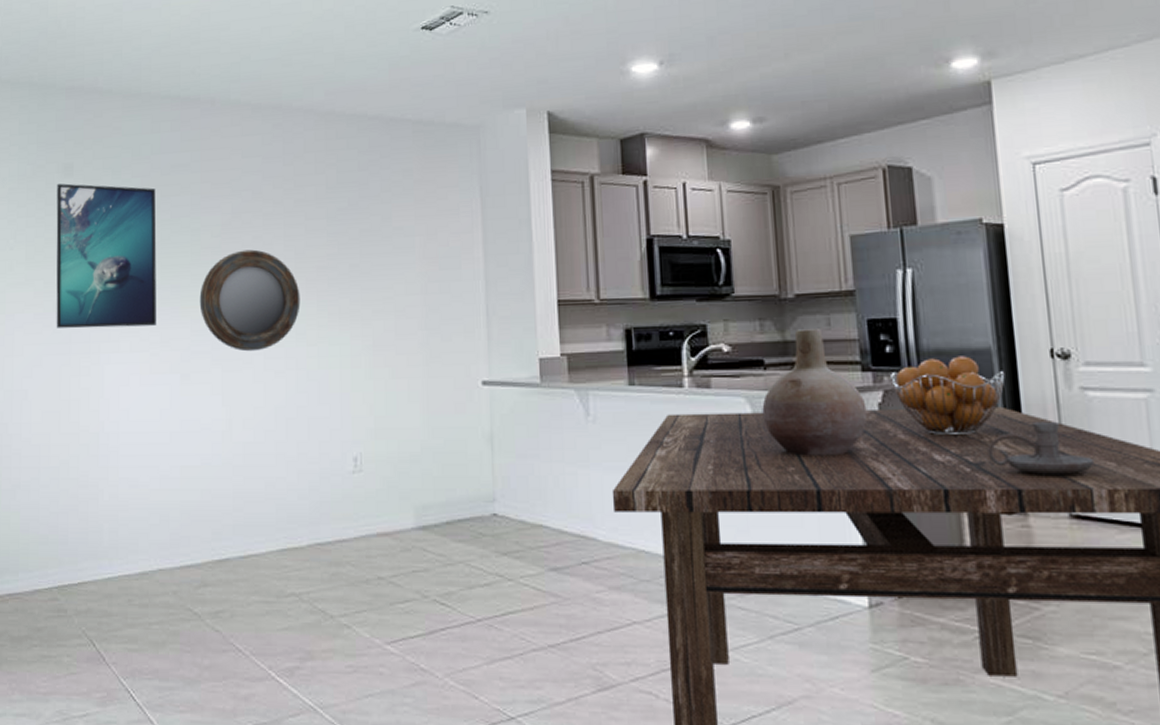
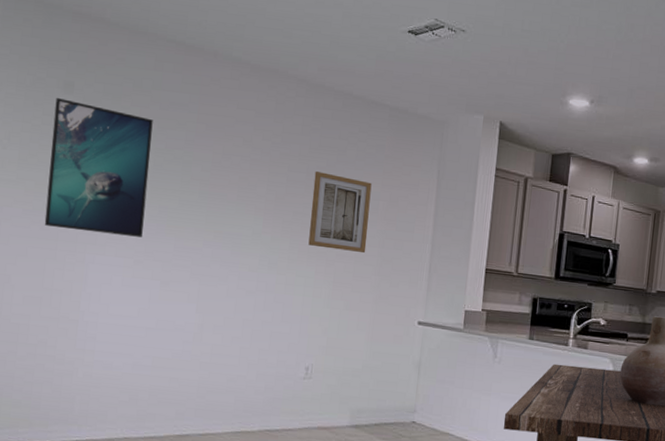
home mirror: present [199,249,300,352] -> none [184,186,276,272]
wall art: none [336,214,407,306] -> present [308,171,372,253]

